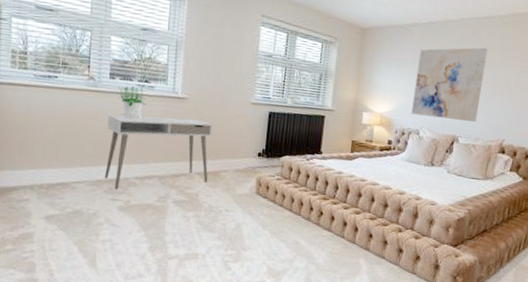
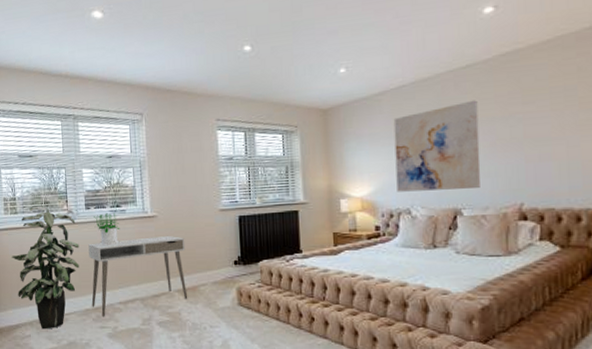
indoor plant: none [15,65,98,195] -> present [11,206,79,330]

